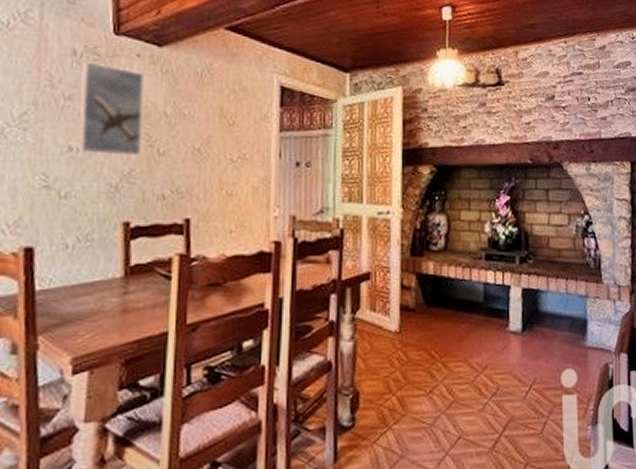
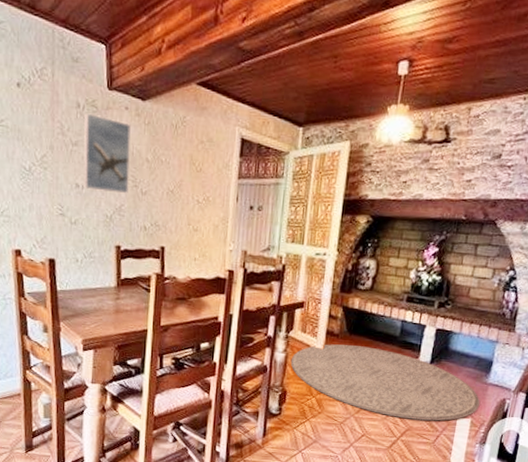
rug: none [360,319,582,407] -> present [290,344,480,421]

